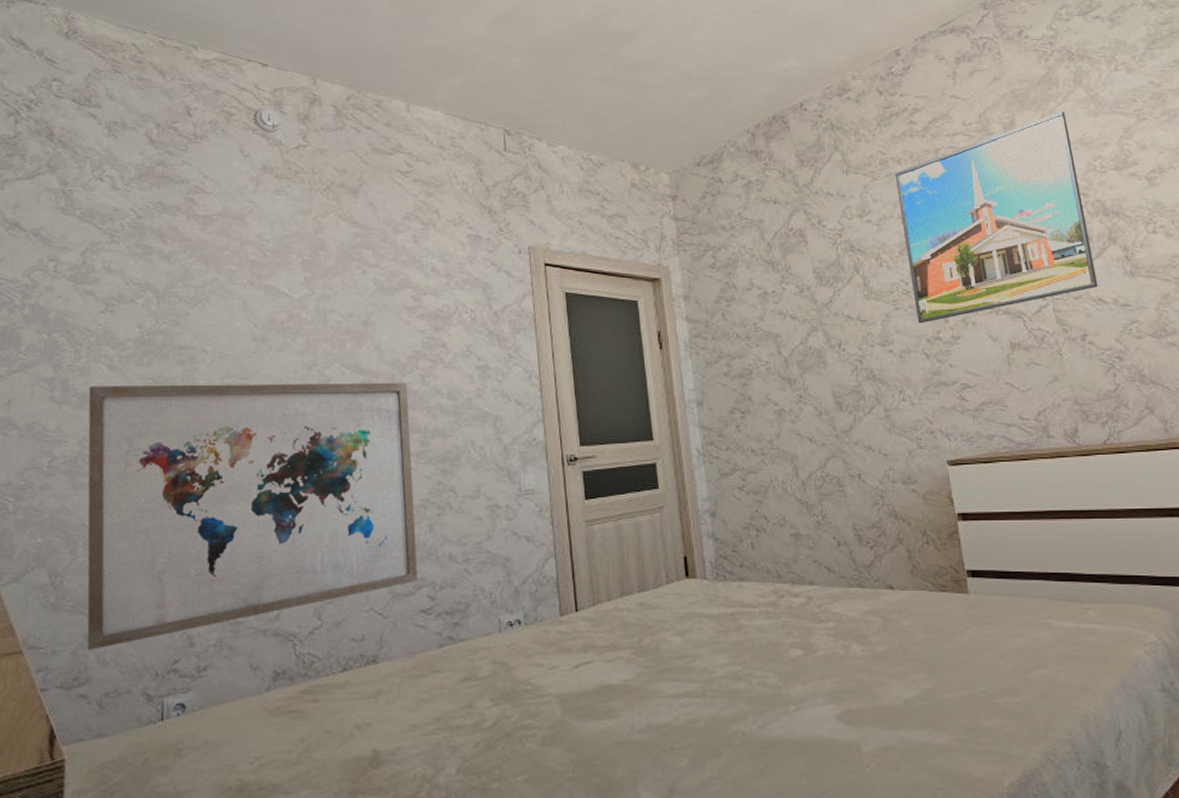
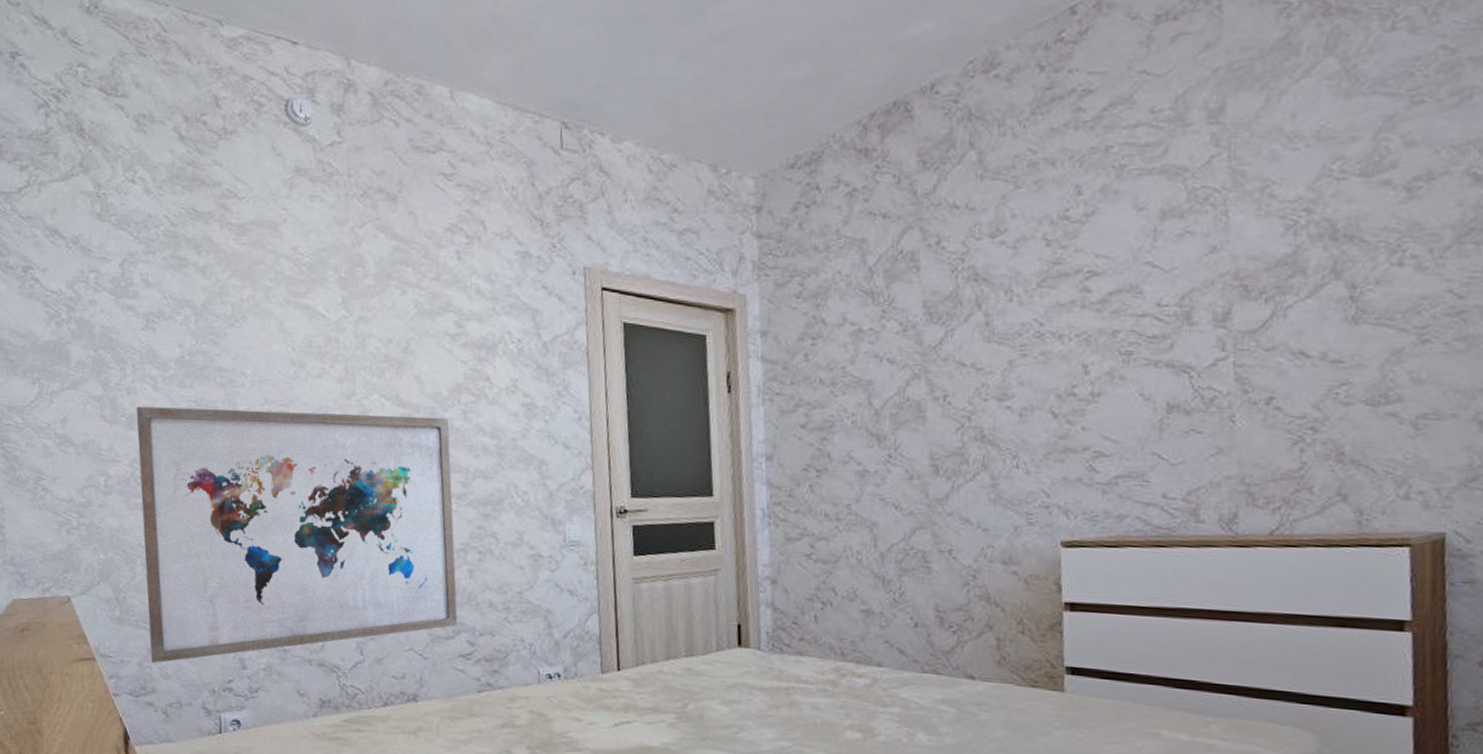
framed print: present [895,111,1098,324] -> none [1045,92,1304,375]

